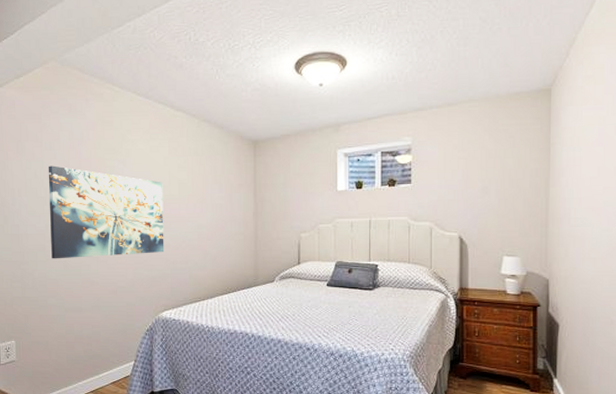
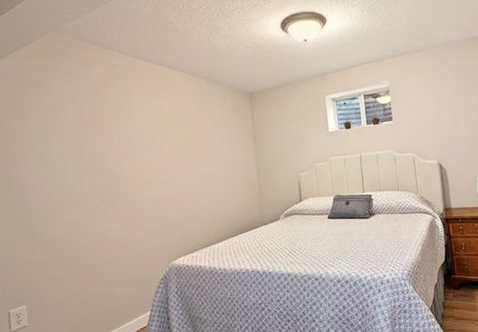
wall art: present [48,165,165,259] -> none [52,129,173,220]

